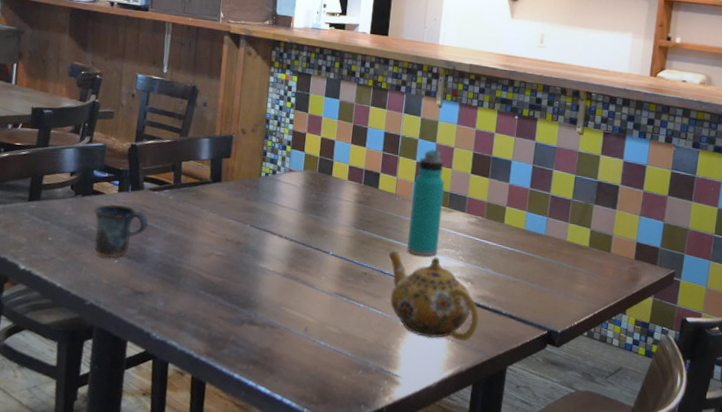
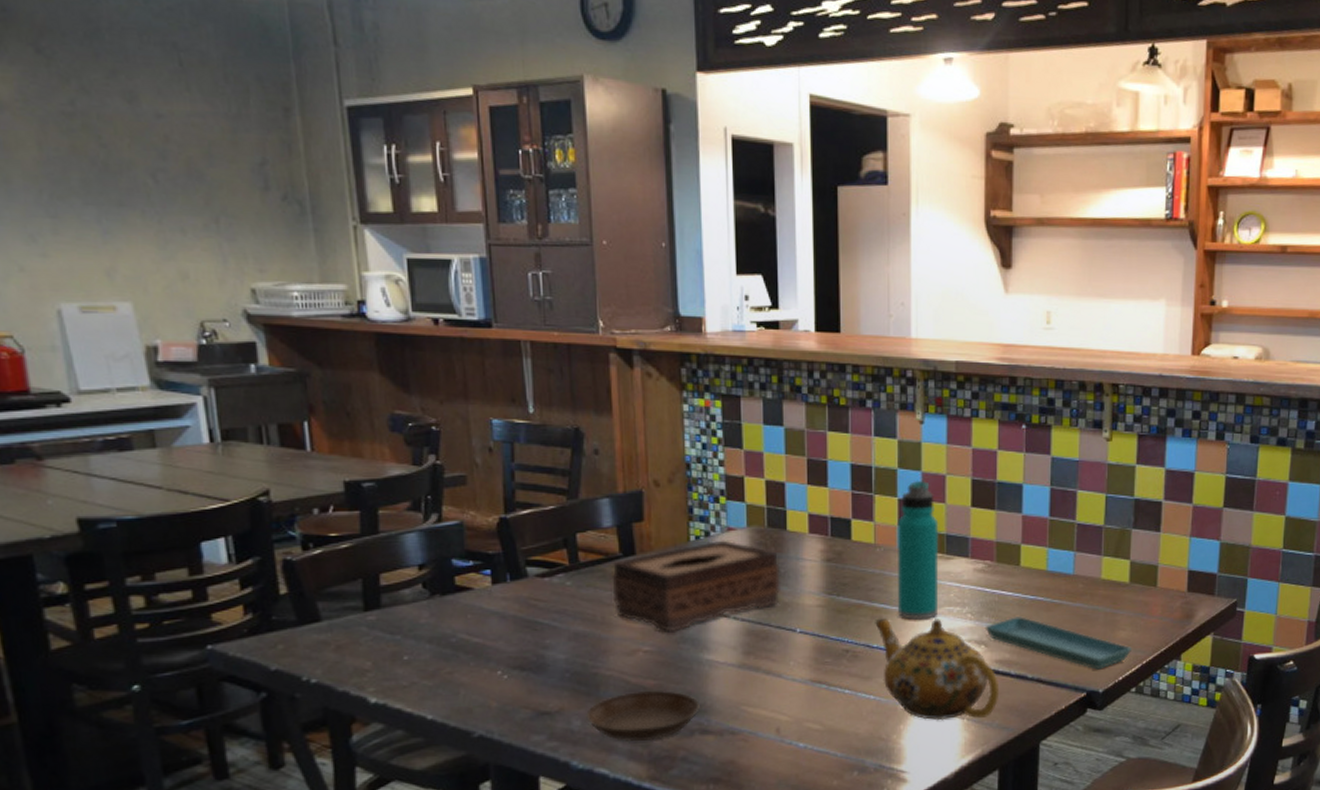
mug: present [94,203,149,258] -> none [462,601,543,673]
saucer: none [168,285,251,325] -> present [586,689,700,742]
tissue box: none [201,178,324,244] -> present [612,540,780,633]
saucer: none [472,263,588,314] -> present [985,617,1133,670]

